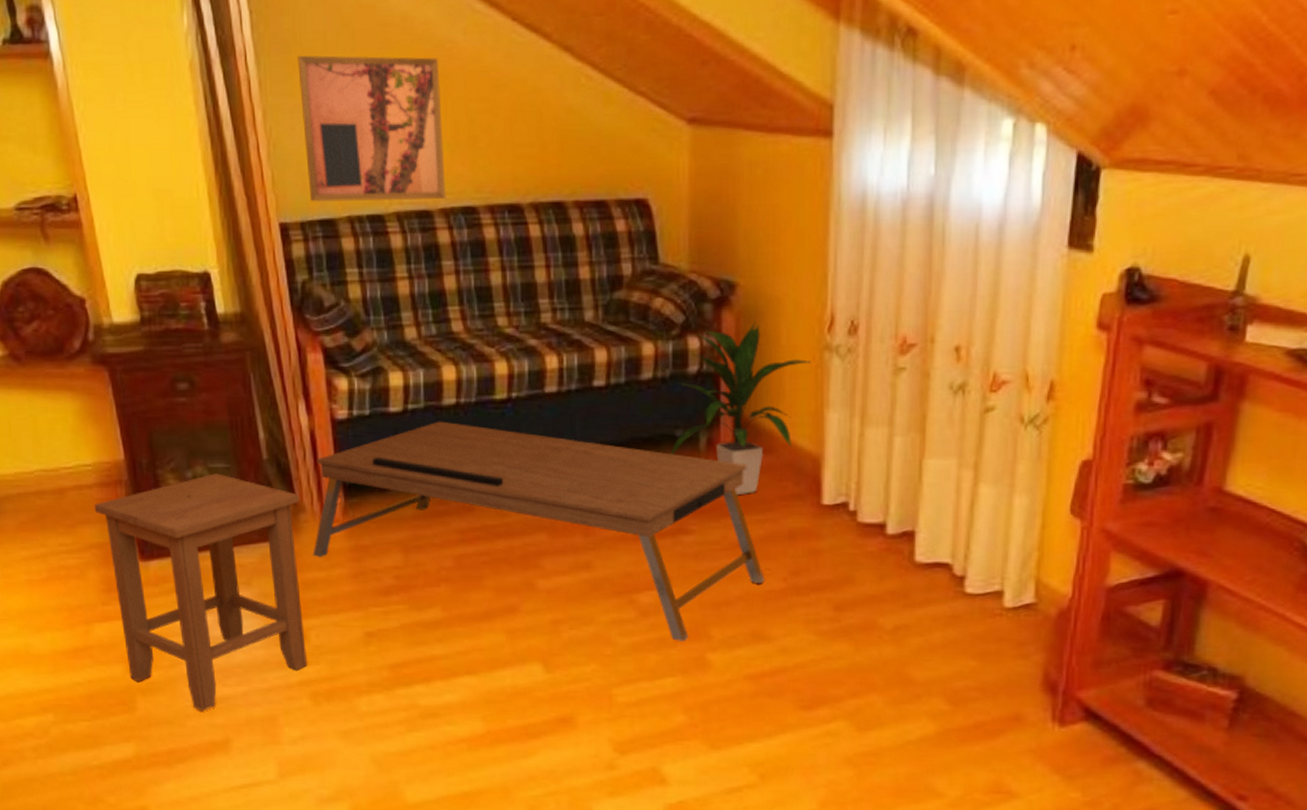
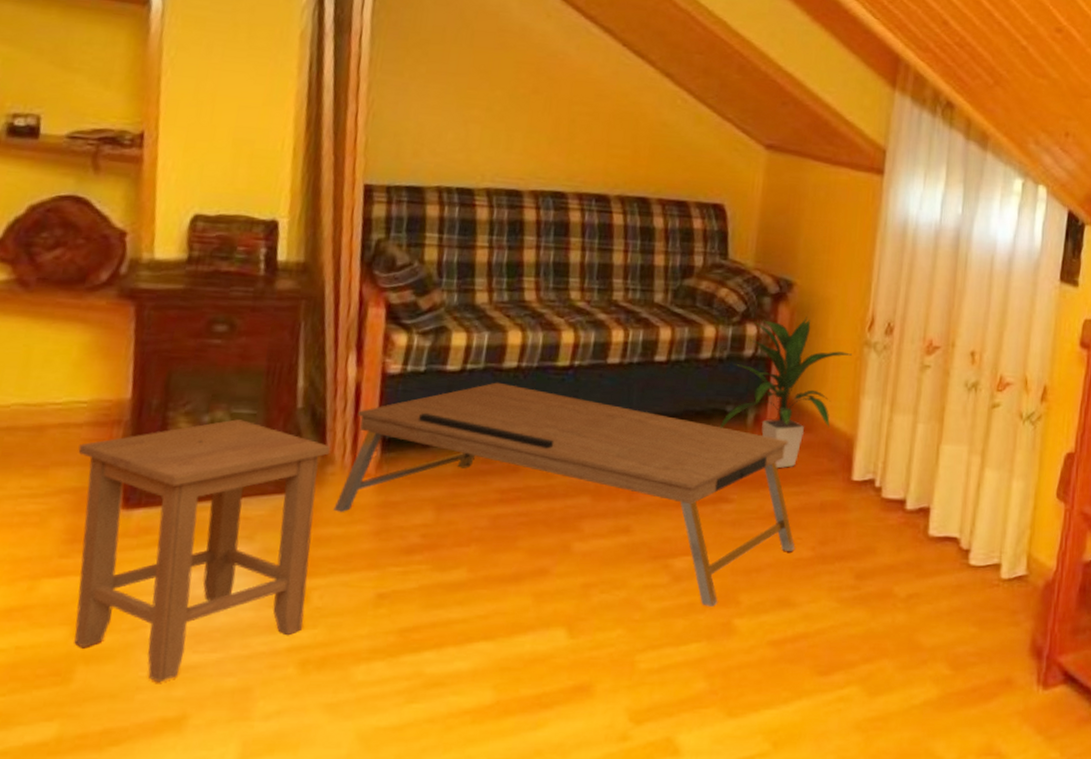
wall art: present [297,55,446,202] -> none [401,42,550,182]

